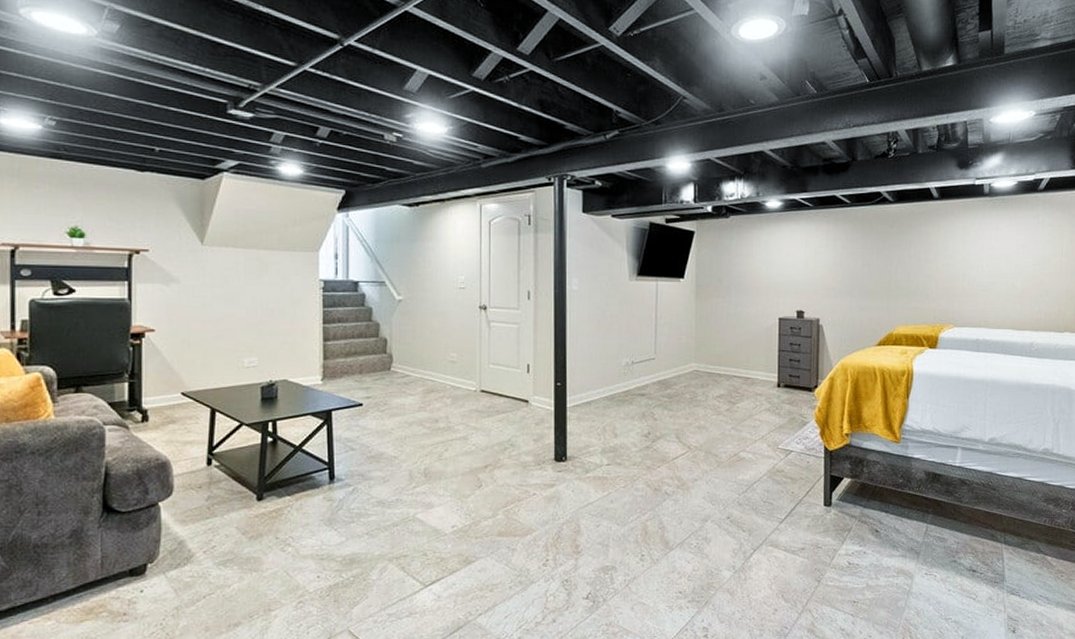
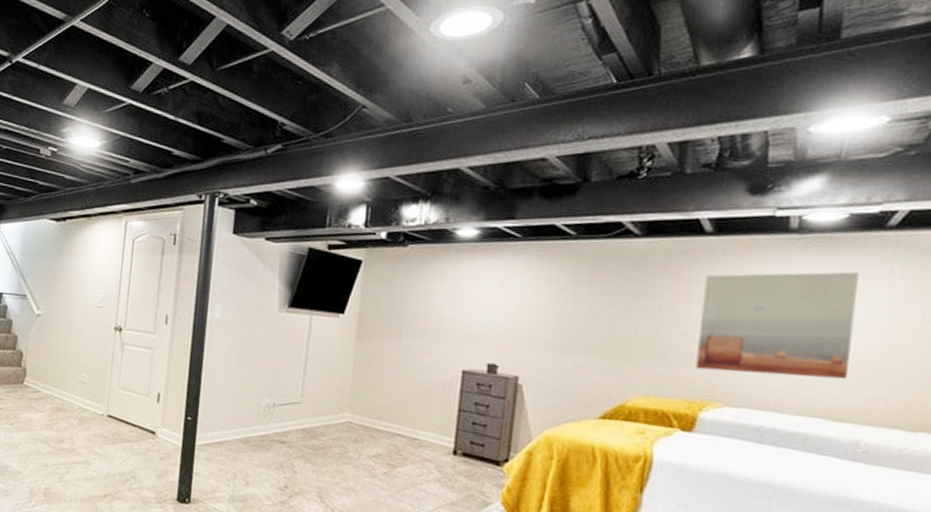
wall art: none [935,223,1026,301] -> present [695,271,859,380]

